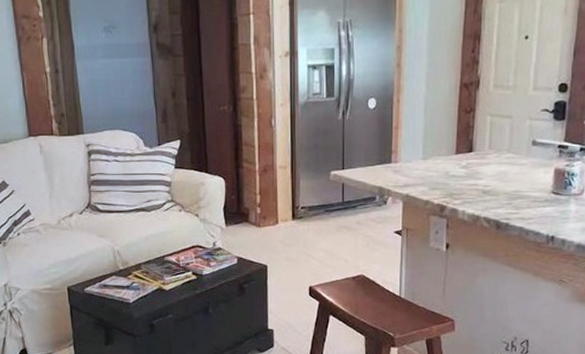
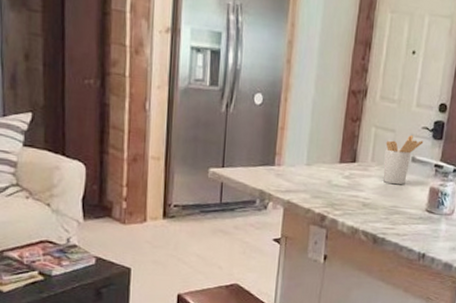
utensil holder: none [502,118,544,170] -> present [382,134,424,185]

